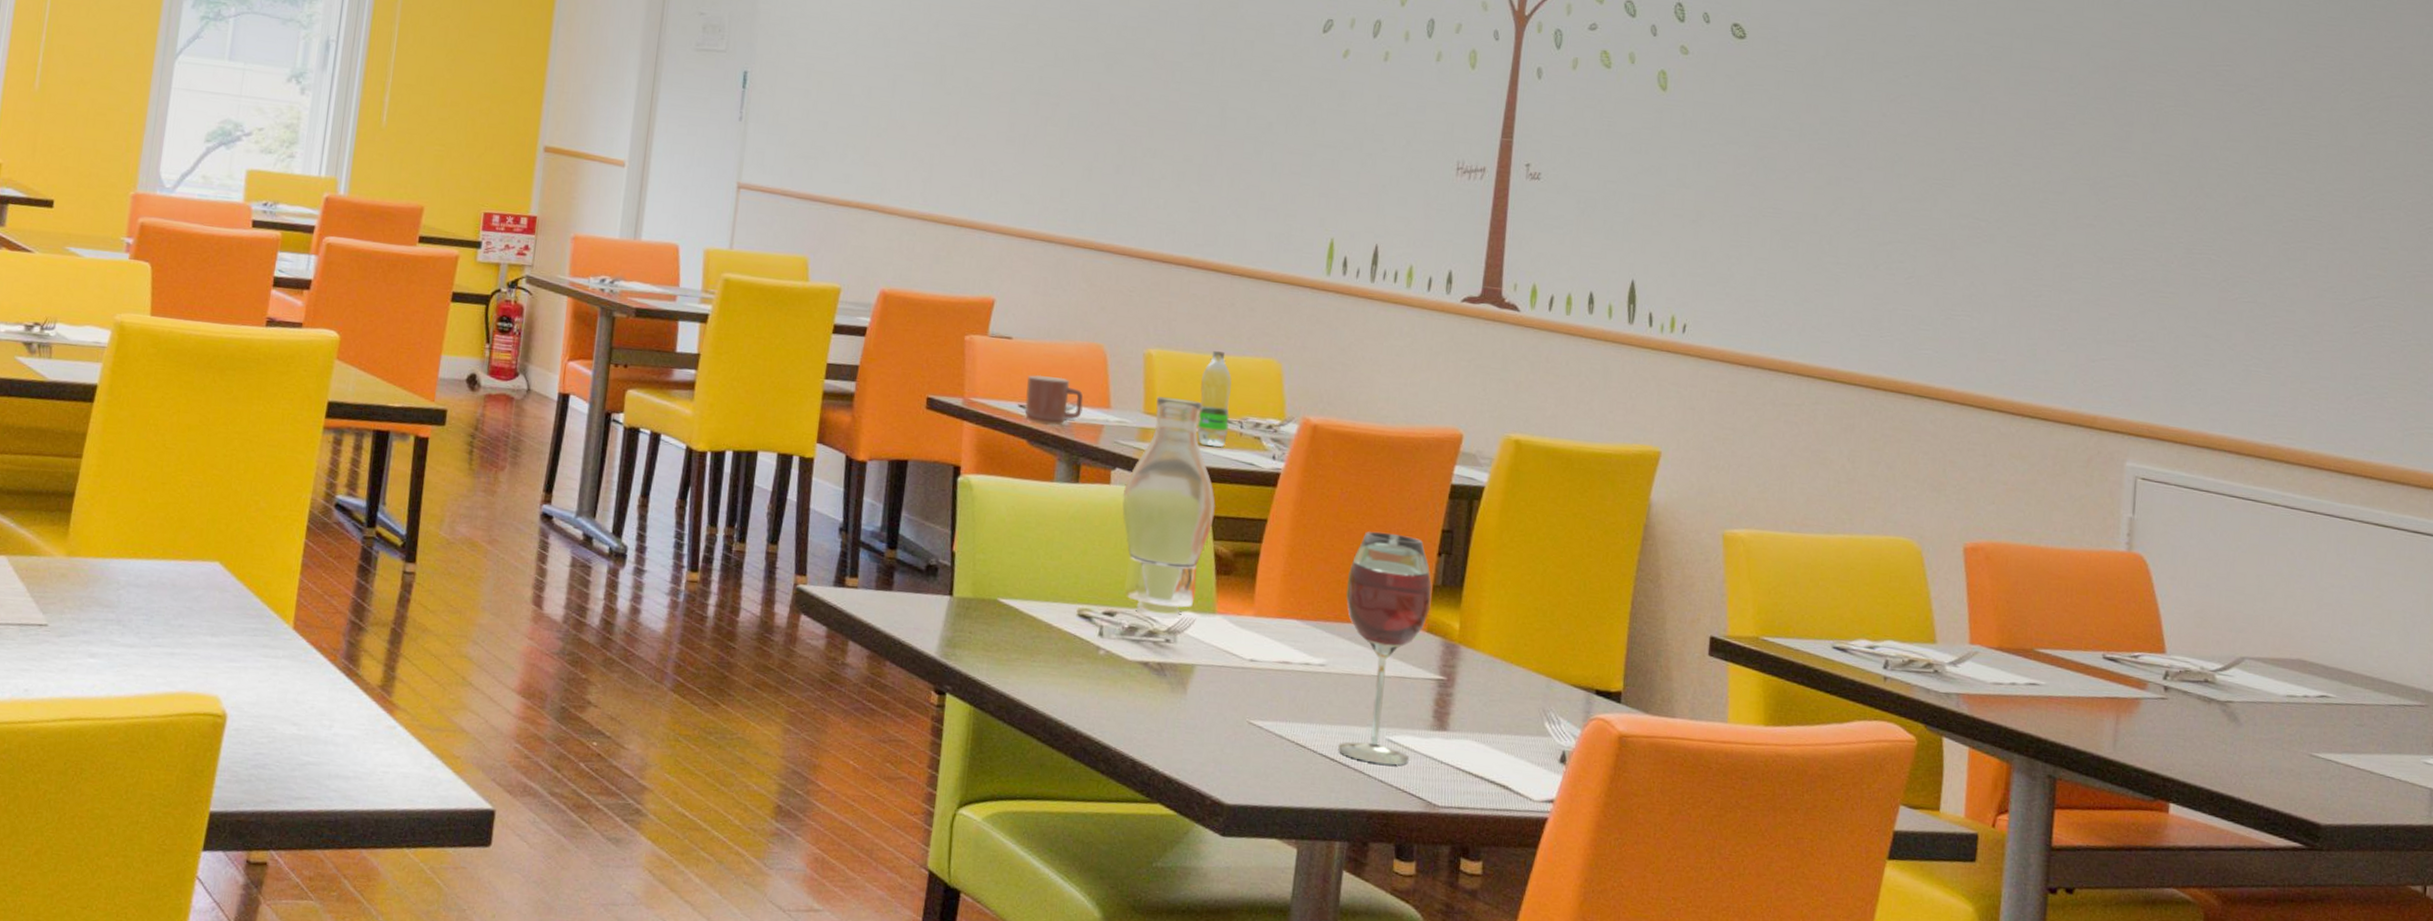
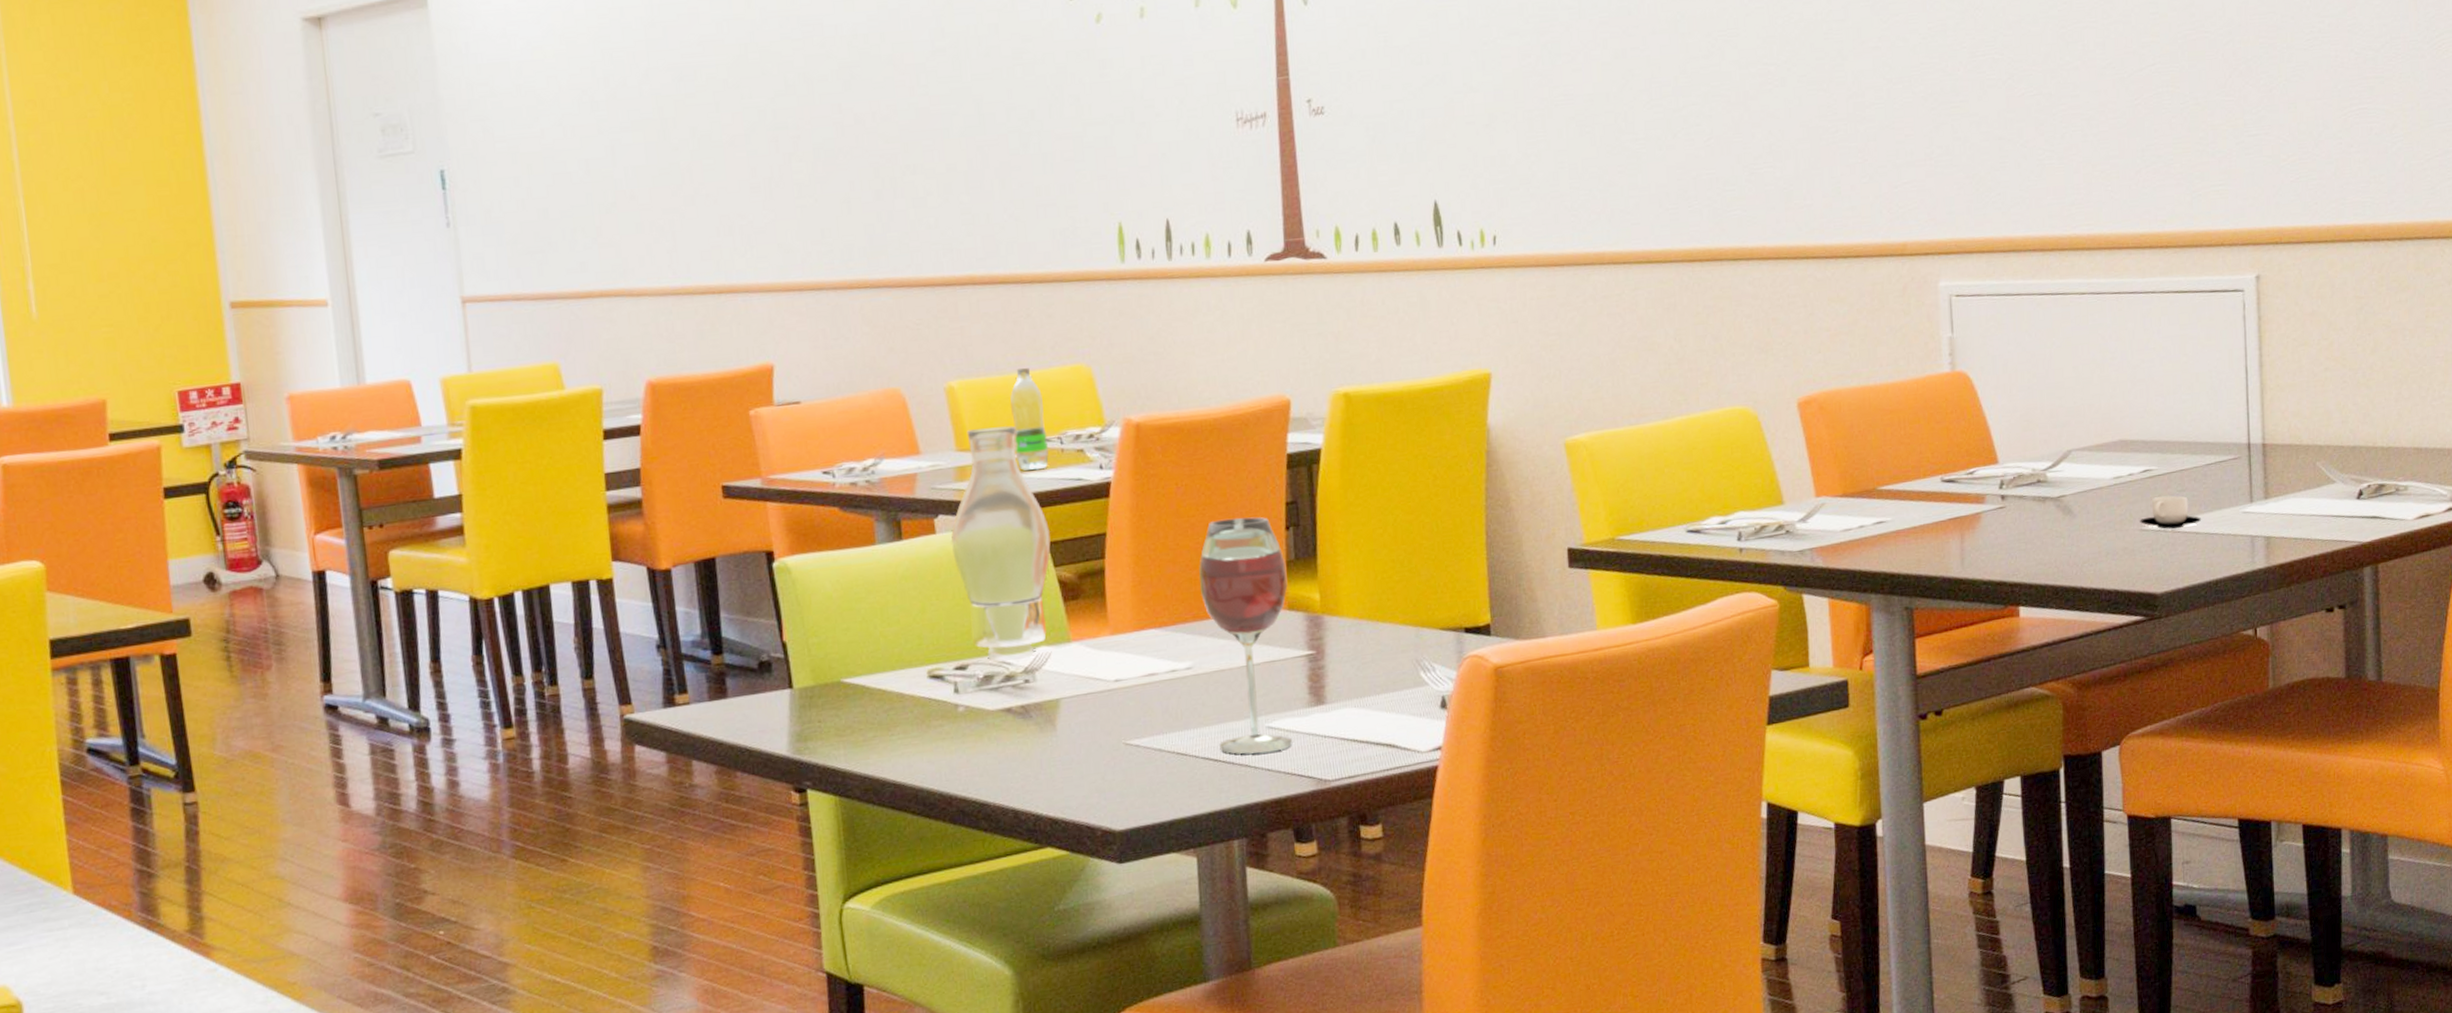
mug: present [1025,374,1084,427] -> none [825,432,891,489]
cup: none [2310,725,2377,763] -> present [2140,495,2201,529]

